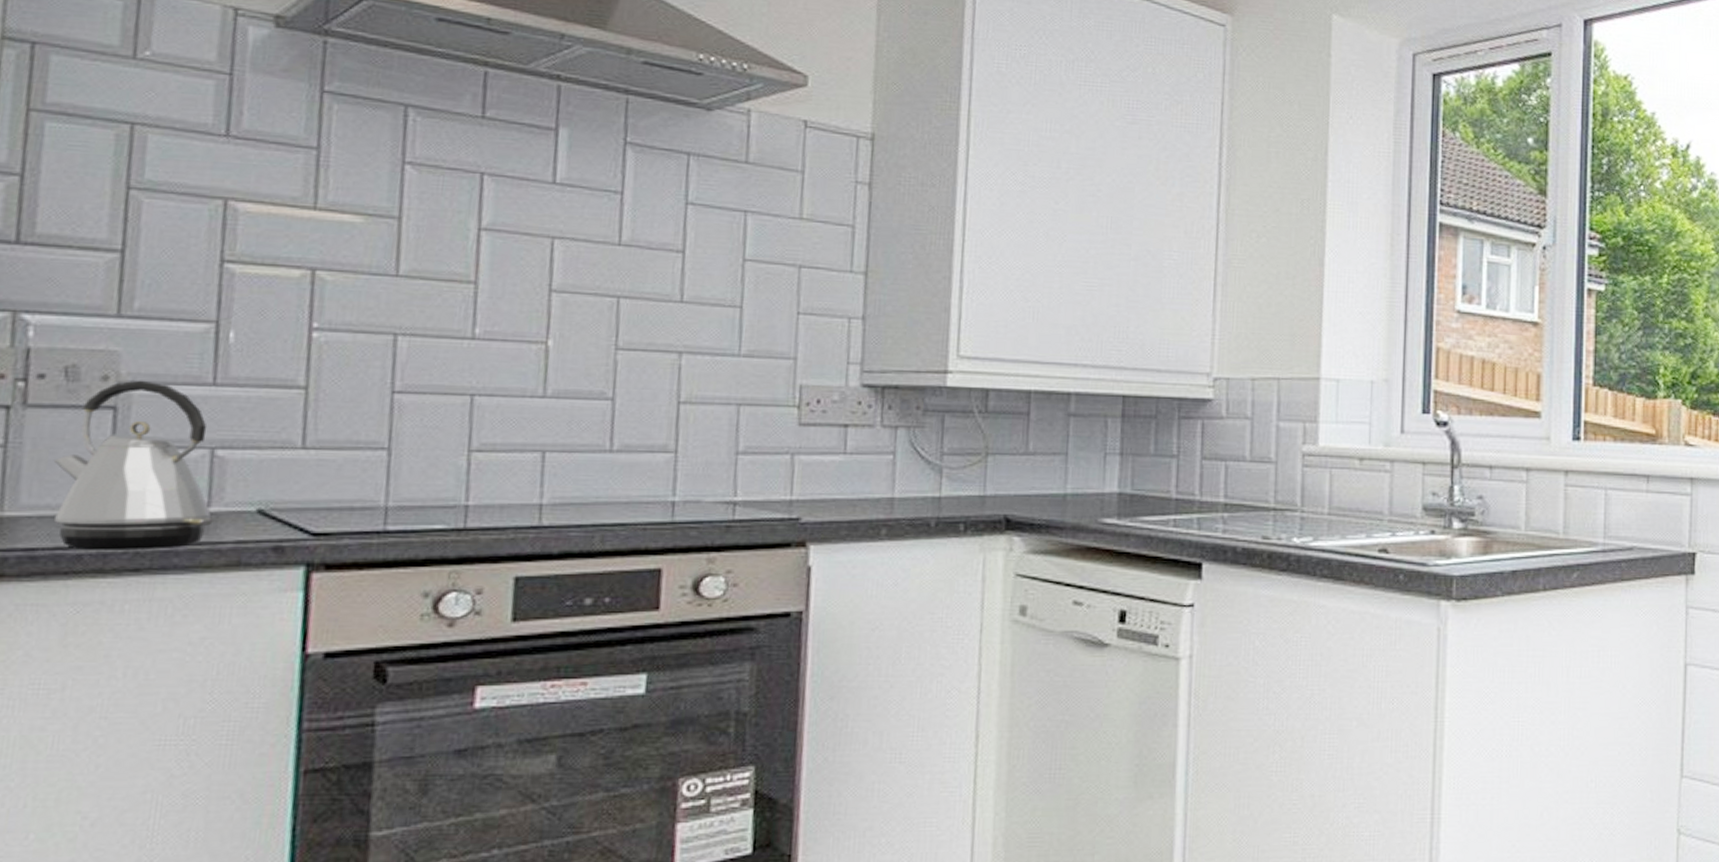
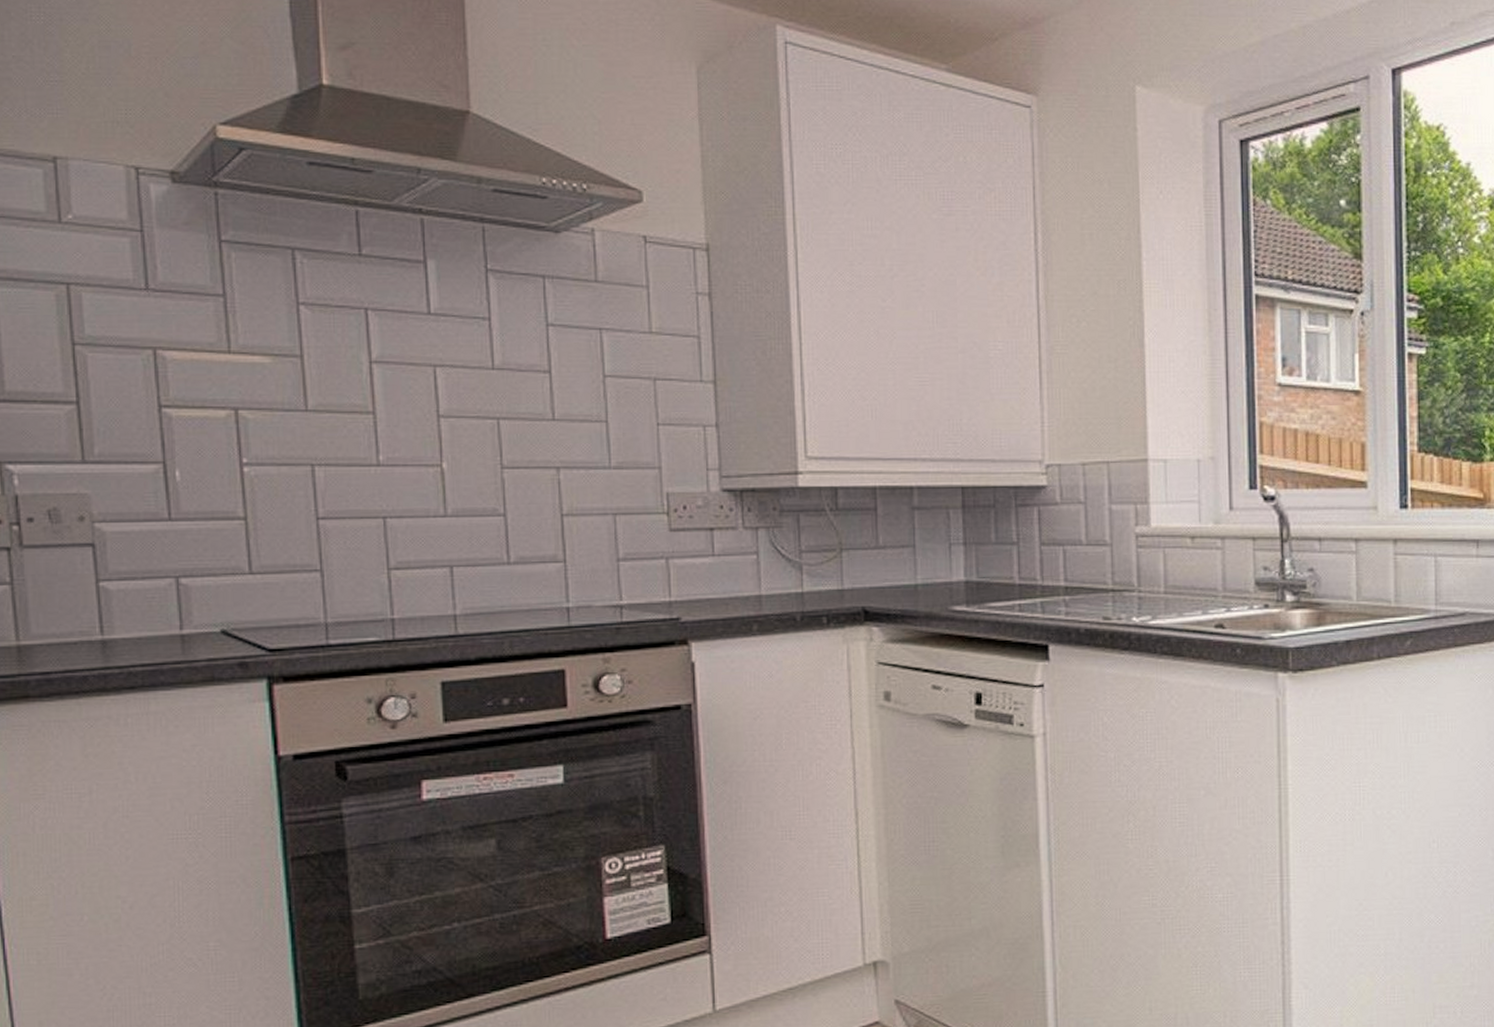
kettle: present [53,380,213,551] -> none [51,519,187,672]

